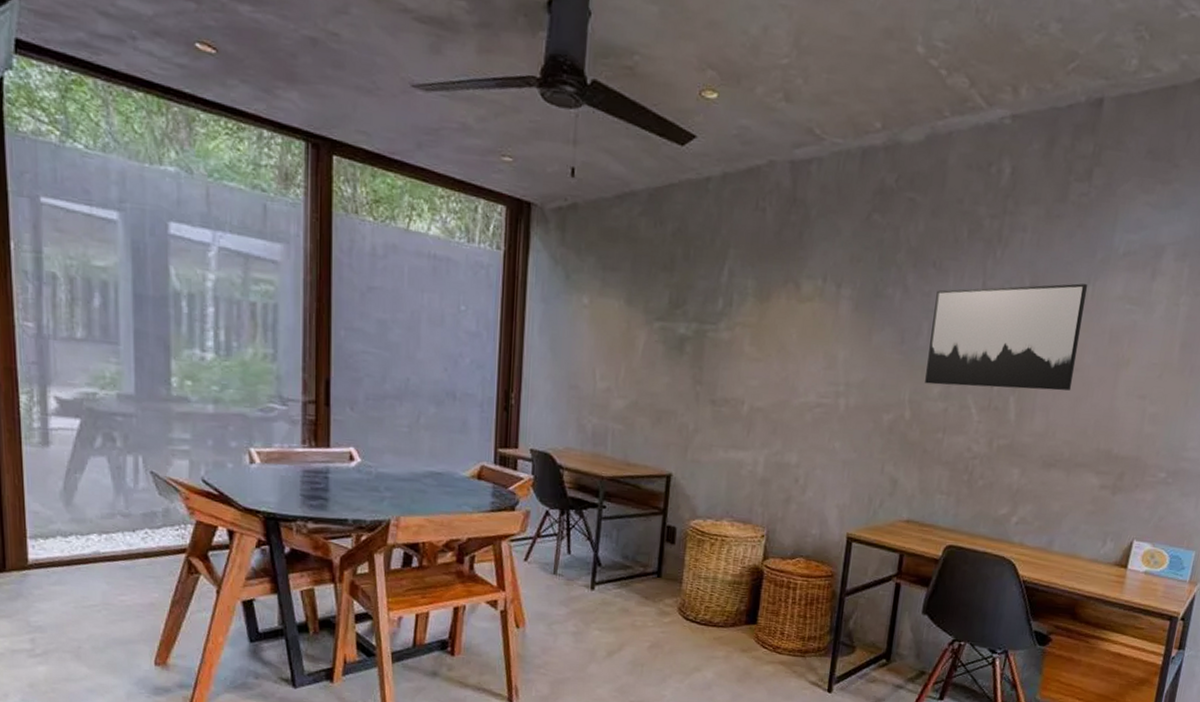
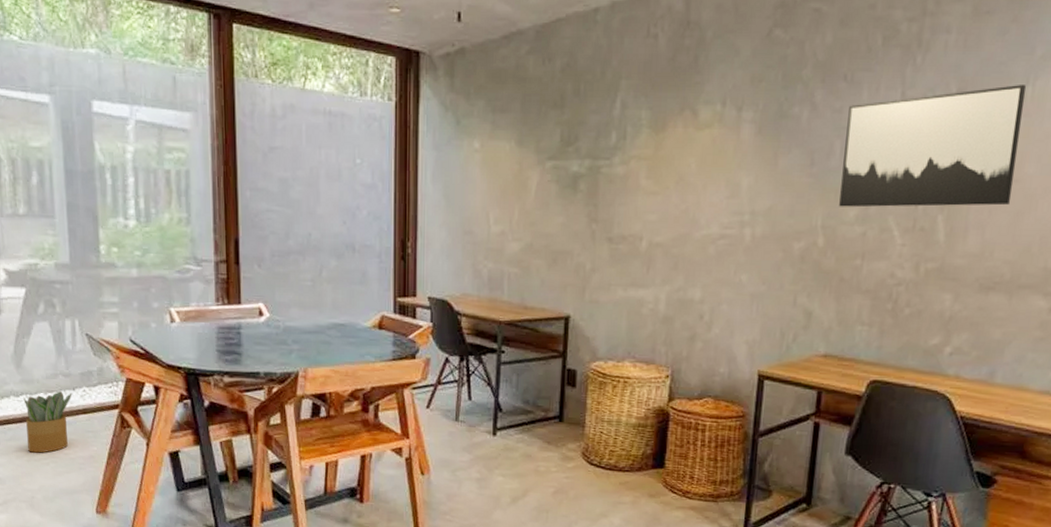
potted plant: none [72,532,132,599] -> present [23,390,72,453]

